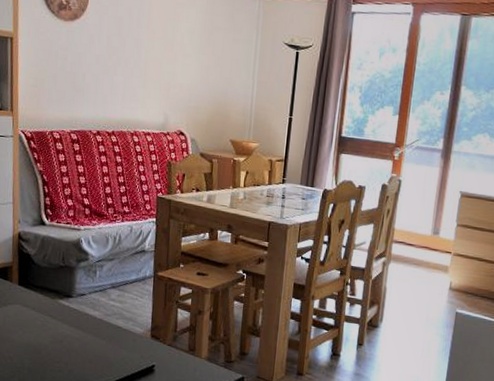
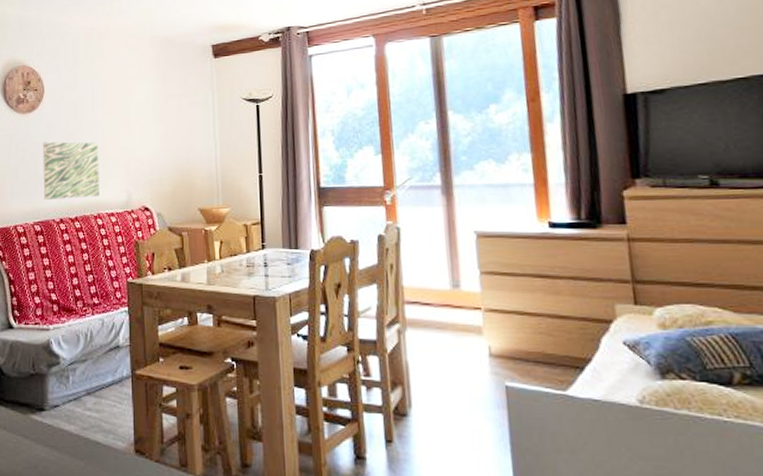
wall art: none [82,53,141,115] -> present [43,141,100,200]

